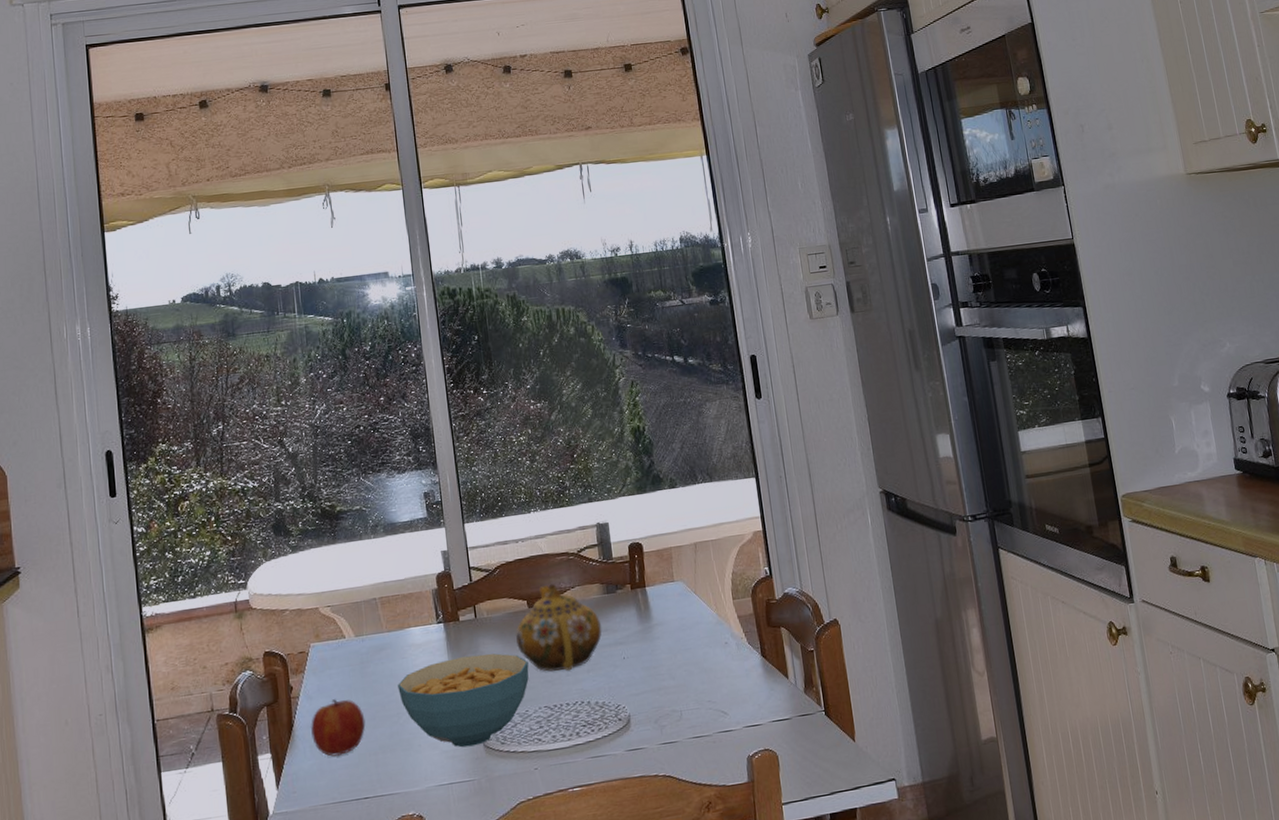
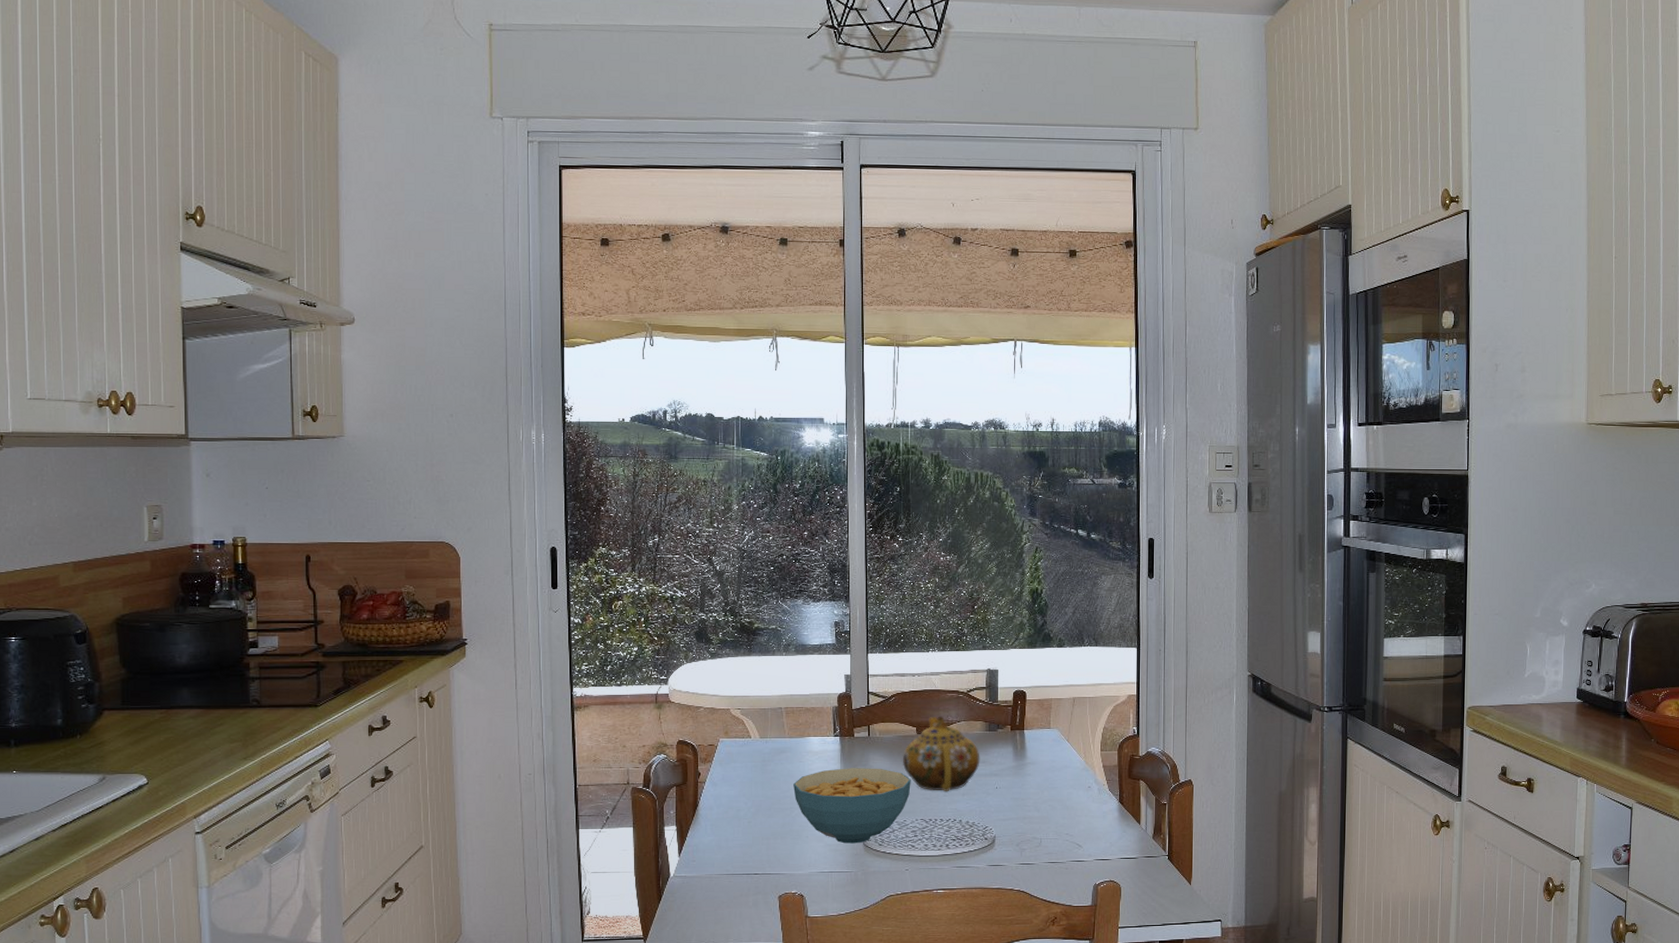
fruit: present [311,699,366,757] -> none [713,788,762,837]

